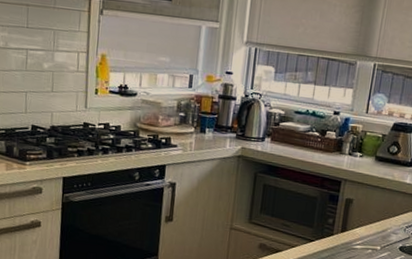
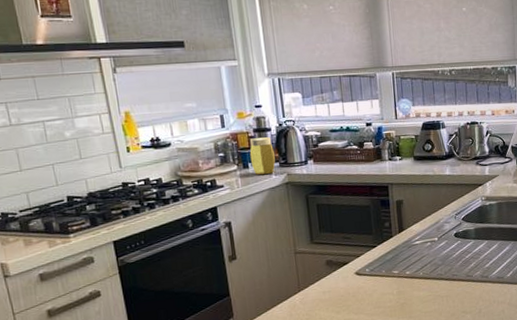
jar: none [208,104,235,143] -> present [249,137,276,175]

